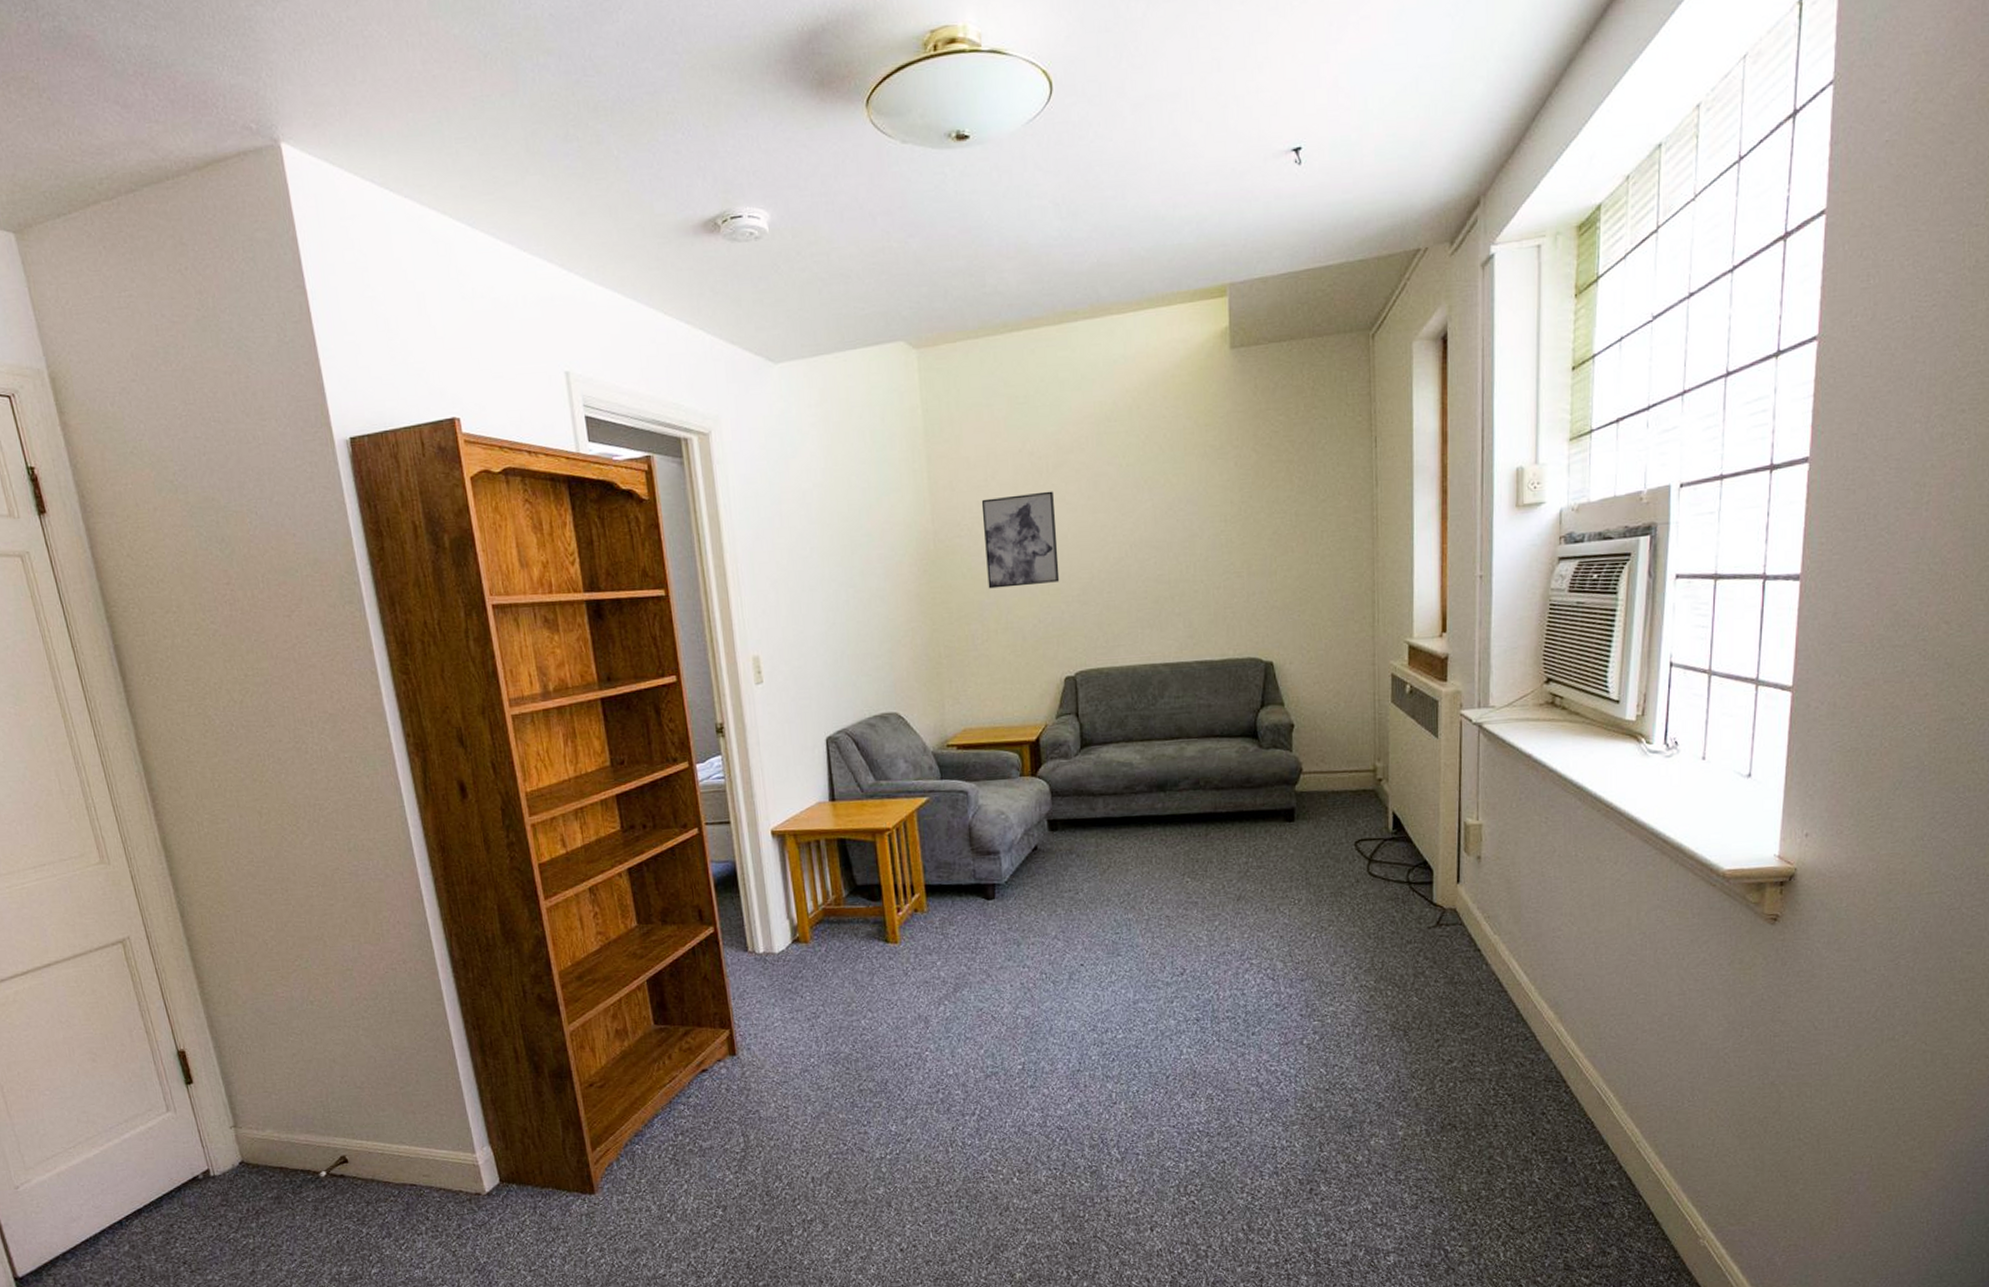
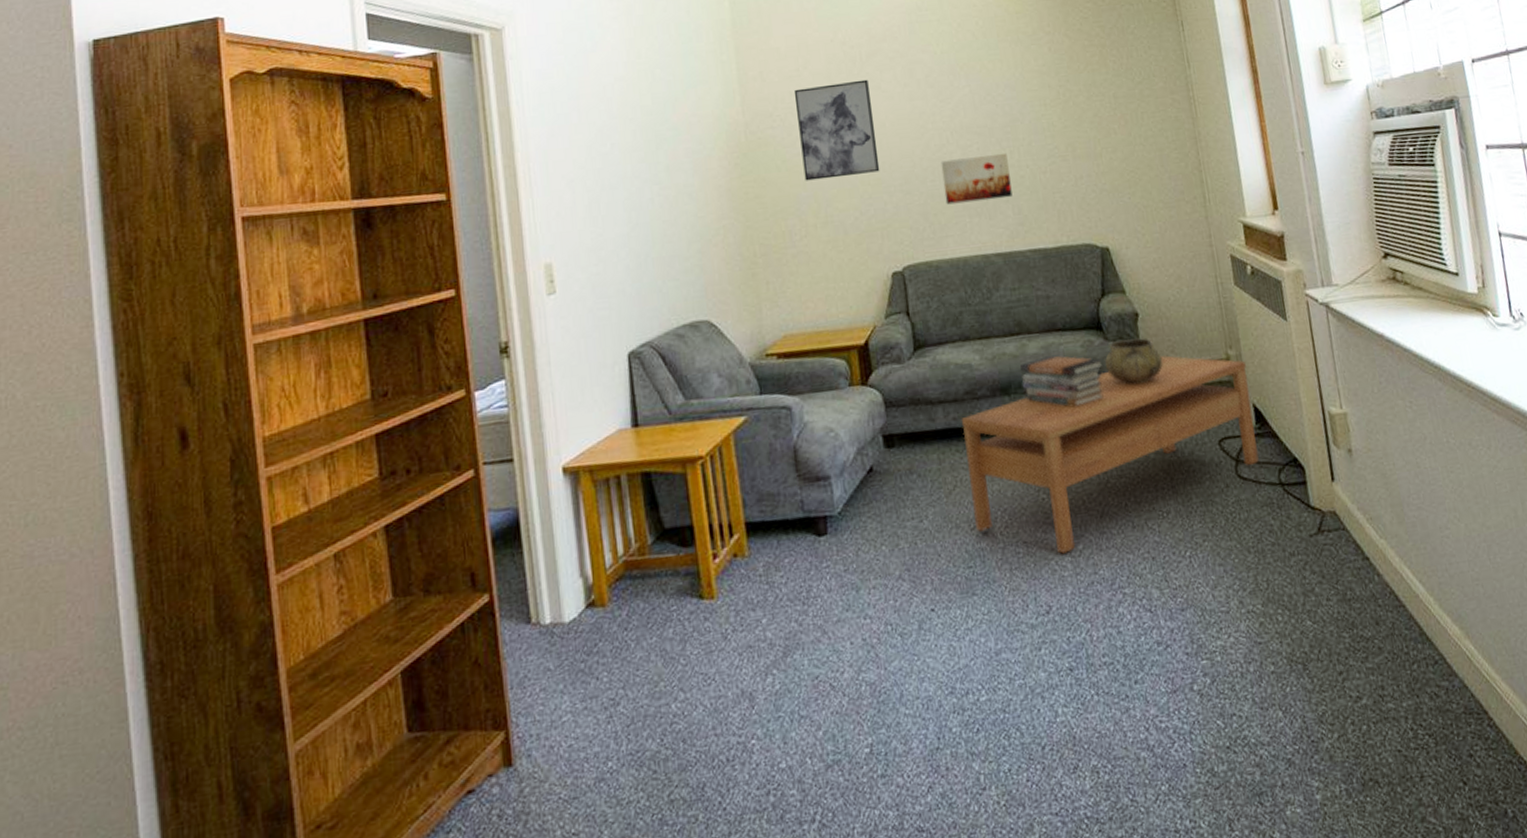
wall art: none [1118,567,1185,616] -> present [940,152,1013,205]
coffee table: none [1119,764,1392,928] -> present [961,355,1259,554]
book stack: none [1177,759,1256,805] -> present [1020,355,1105,408]
decorative bowl: none [1256,746,1312,788] -> present [1104,337,1163,385]

